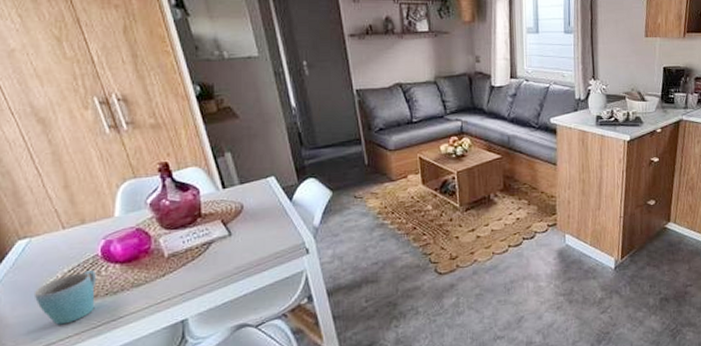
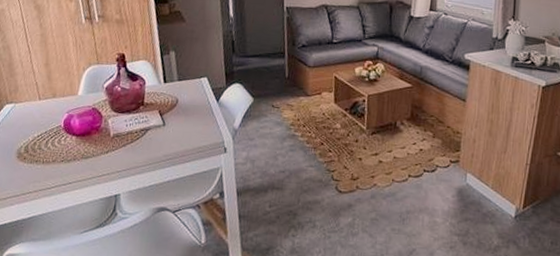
mug: present [33,270,97,325] -> none [10,138,58,181]

